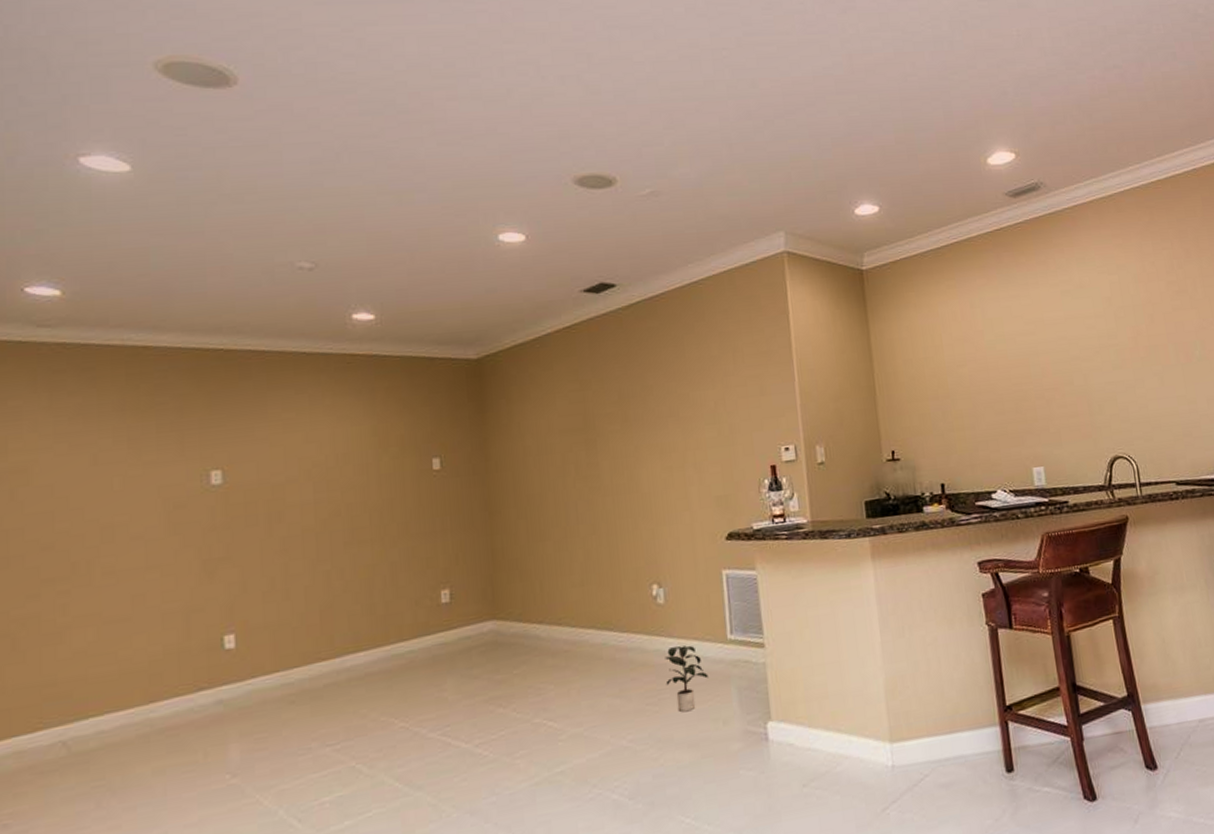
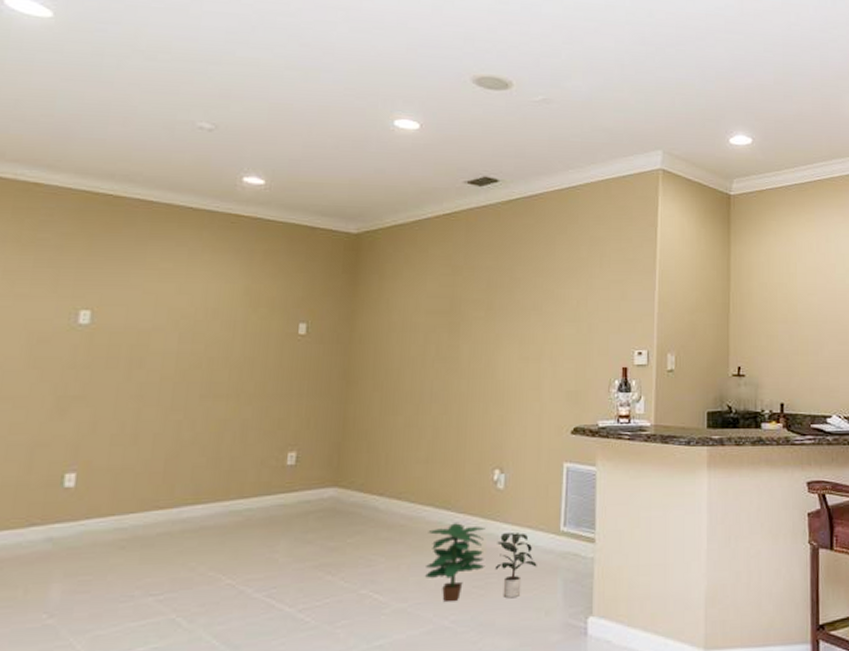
potted plant: none [593,642,656,722] -> present [425,523,486,601]

